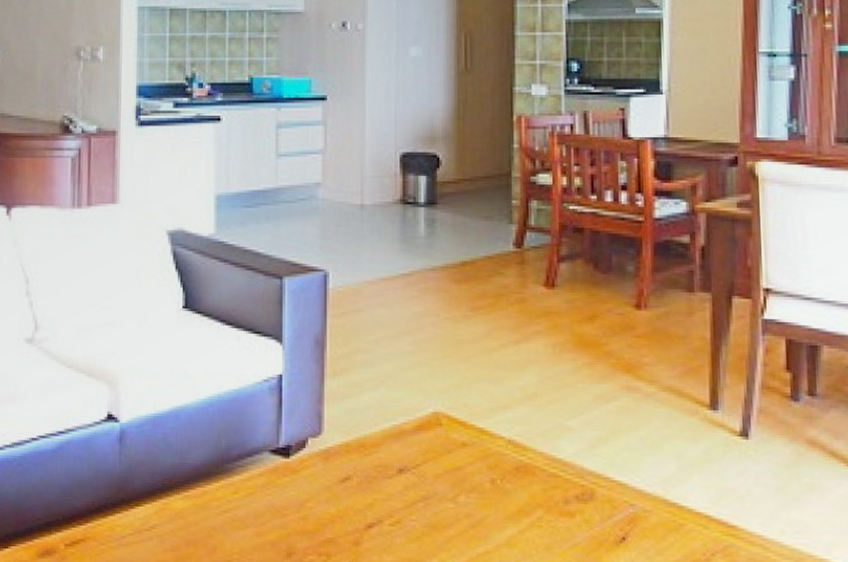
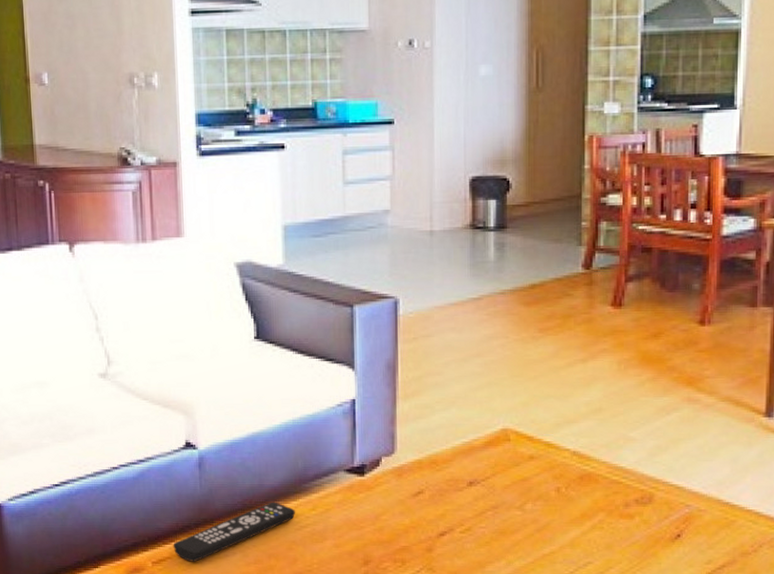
remote control: none [87,482,216,546] -> present [173,502,295,562]

